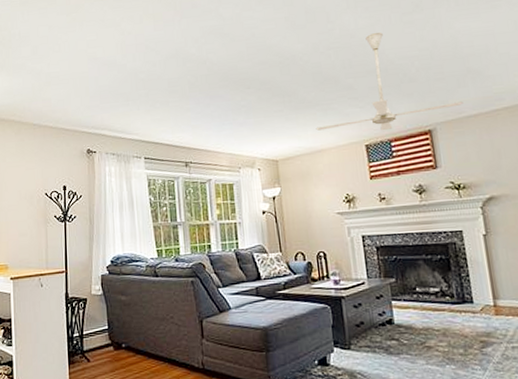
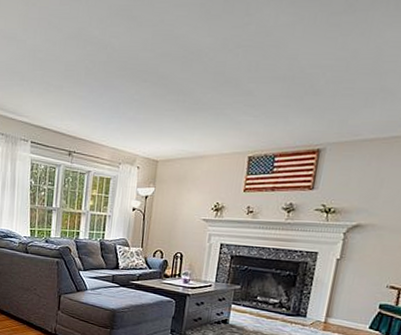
ceiling fan: present [316,32,463,131] -> none [203,32,364,145]

